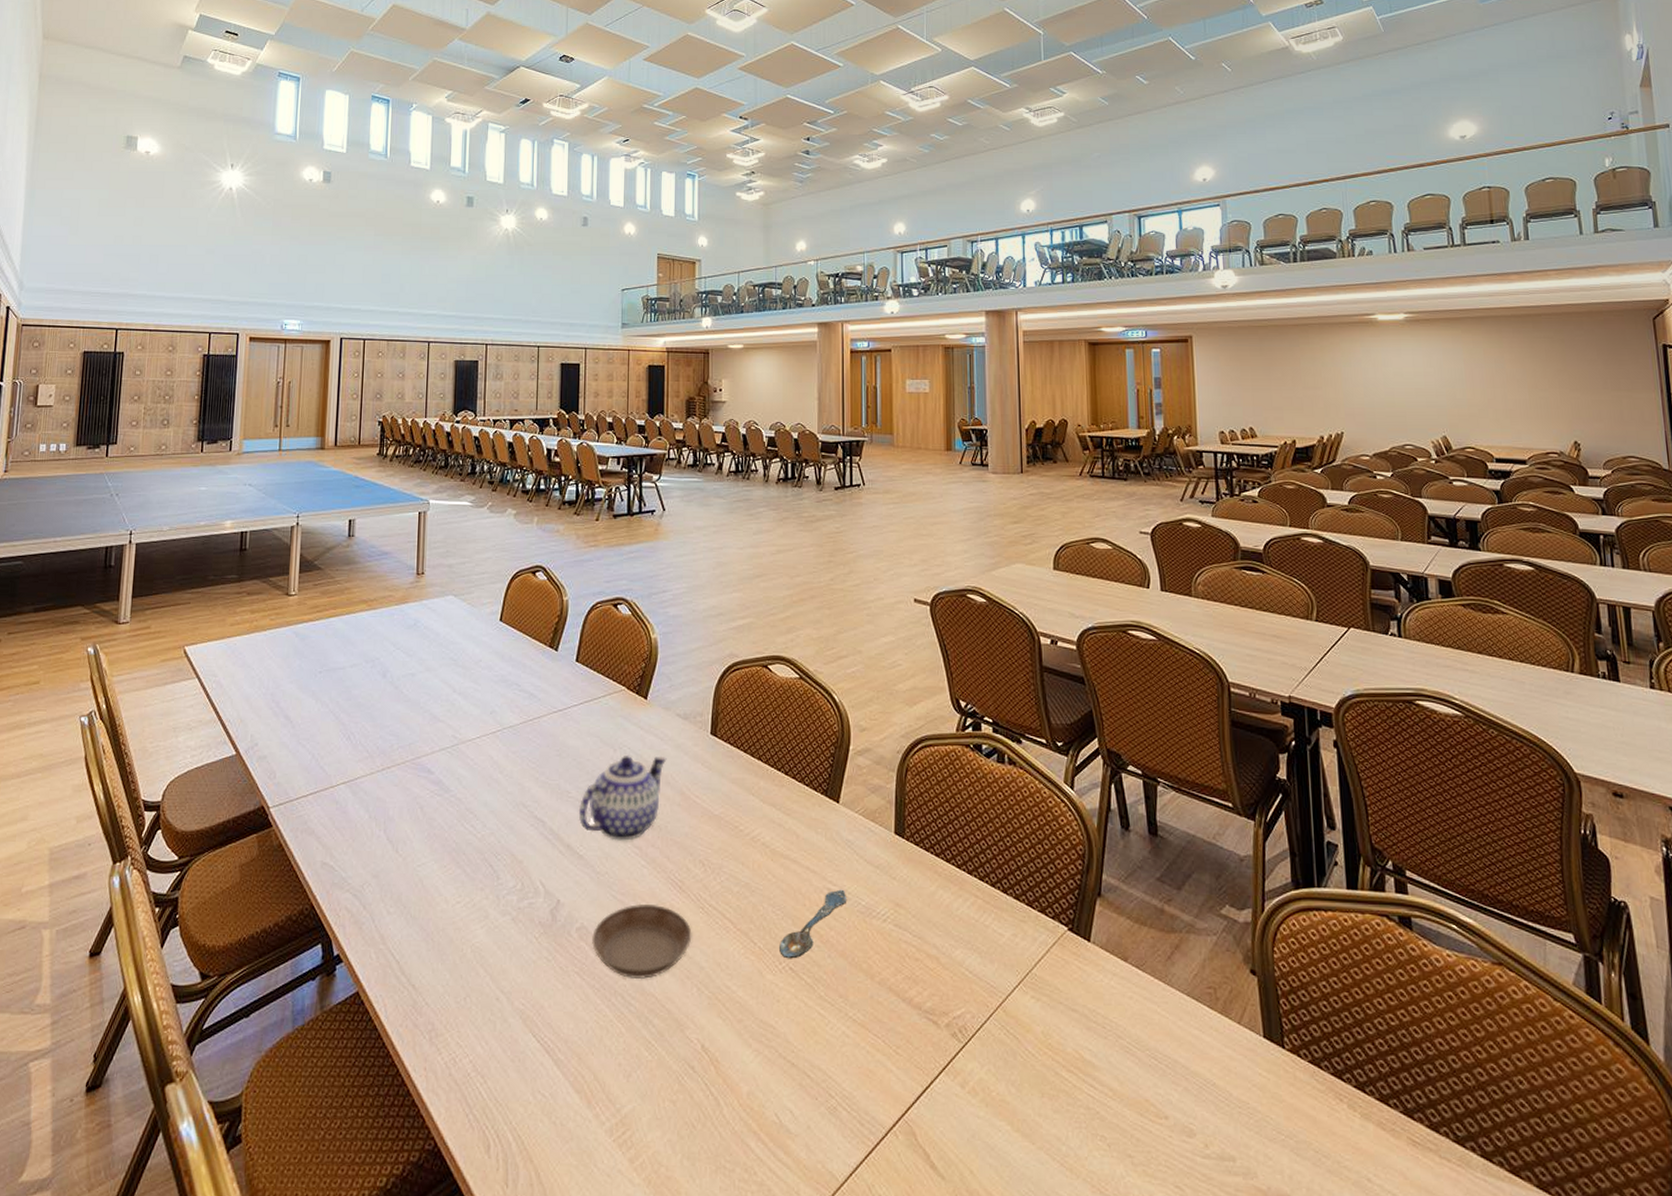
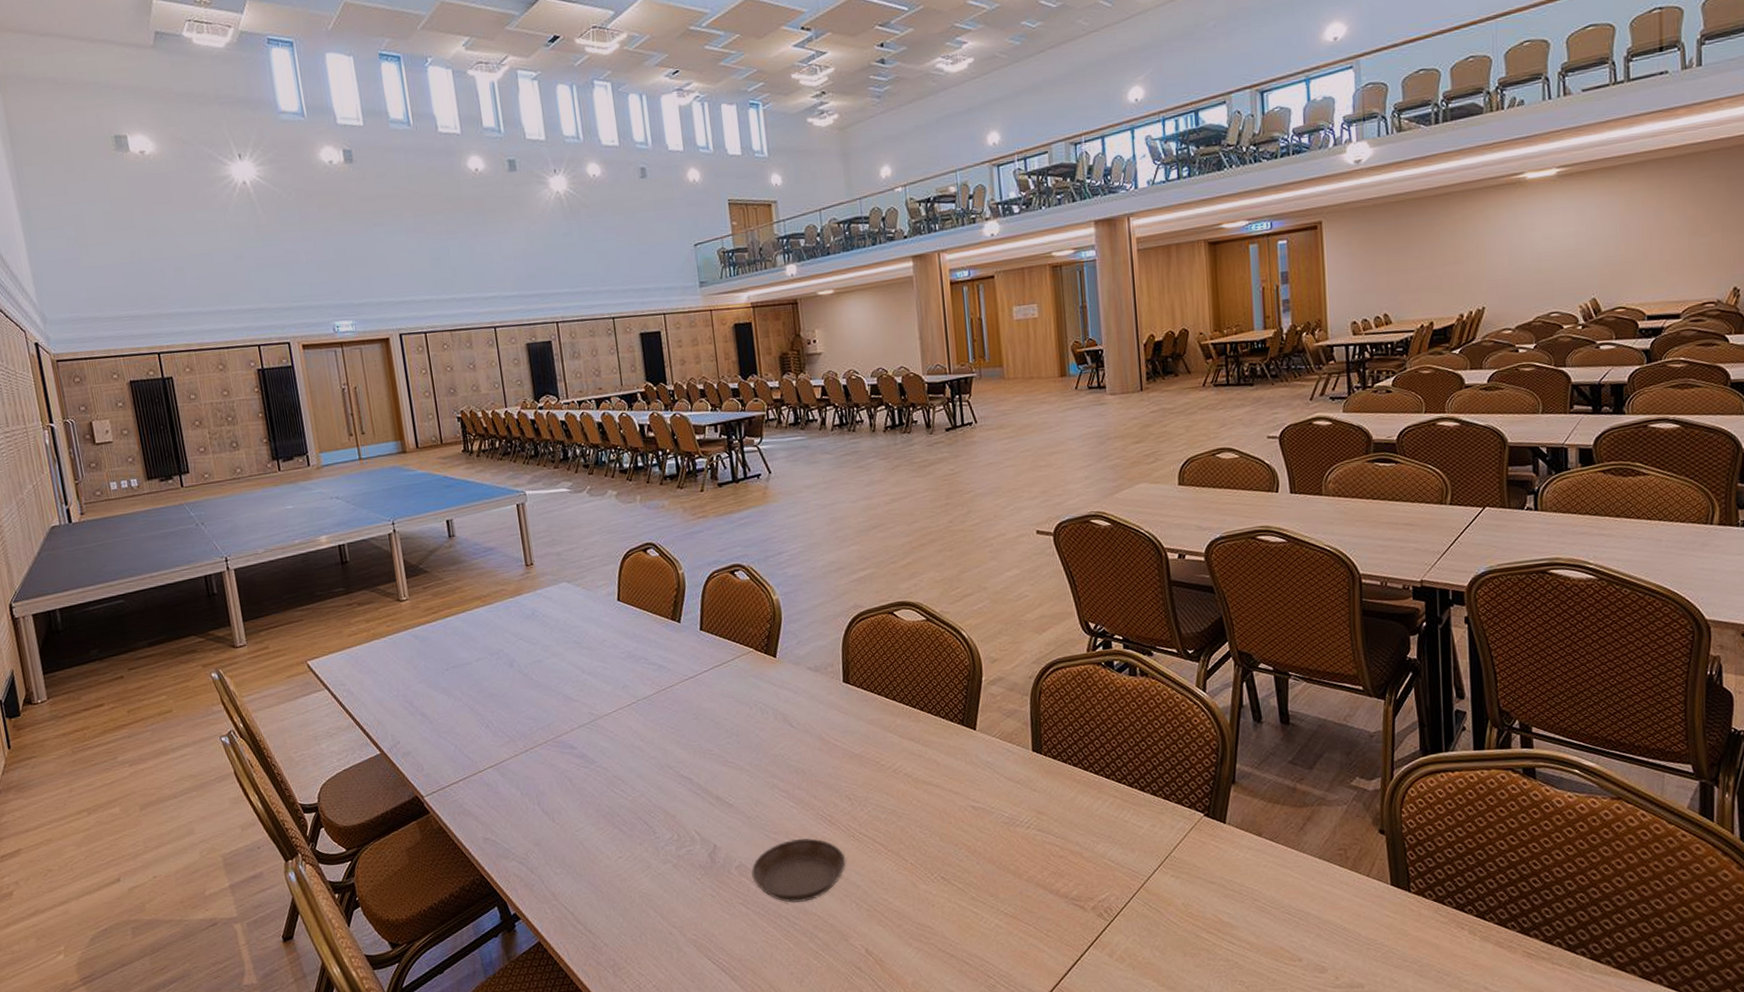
teapot: present [579,755,667,841] -> none [723,707,803,788]
spoon: present [780,889,847,959] -> none [930,805,991,870]

